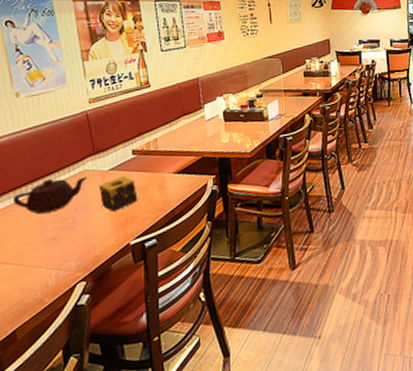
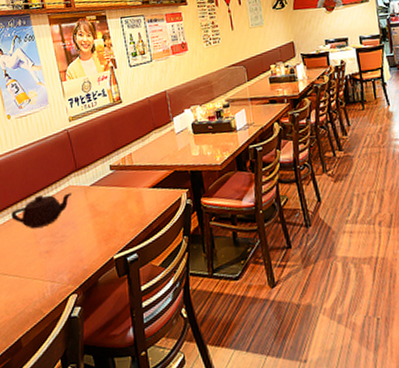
candle: present [98,175,138,211] -> none [82,190,118,226]

